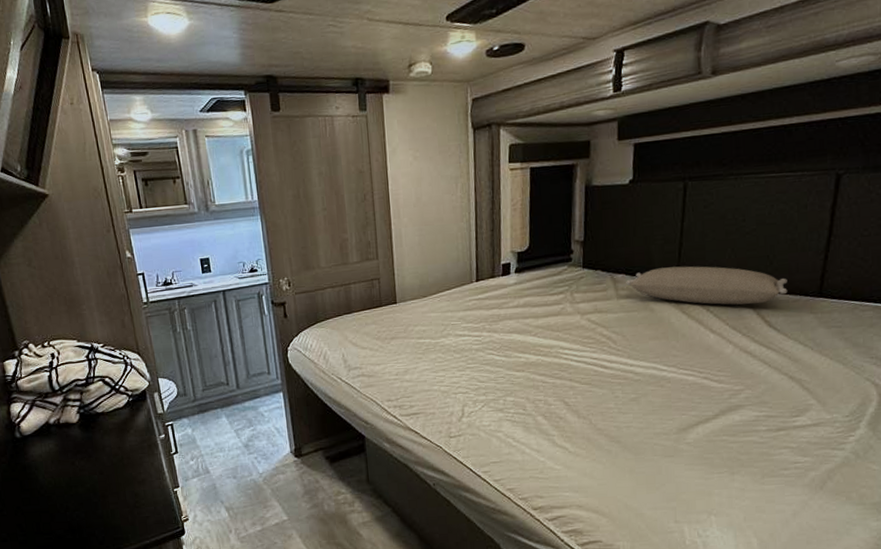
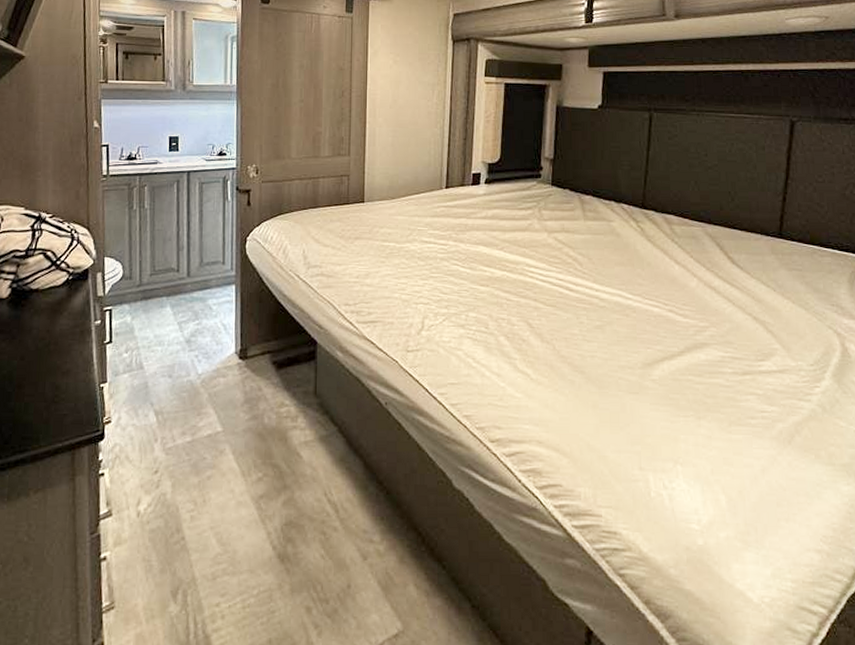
pillow: present [626,266,788,305] -> none [593,193,749,239]

